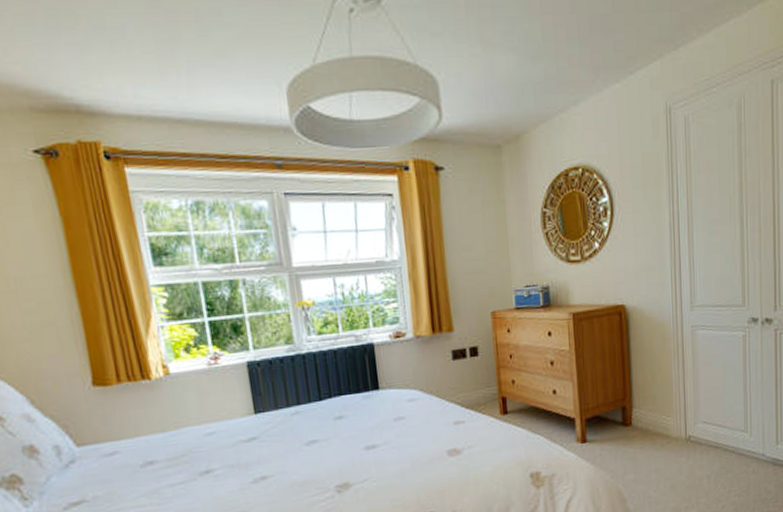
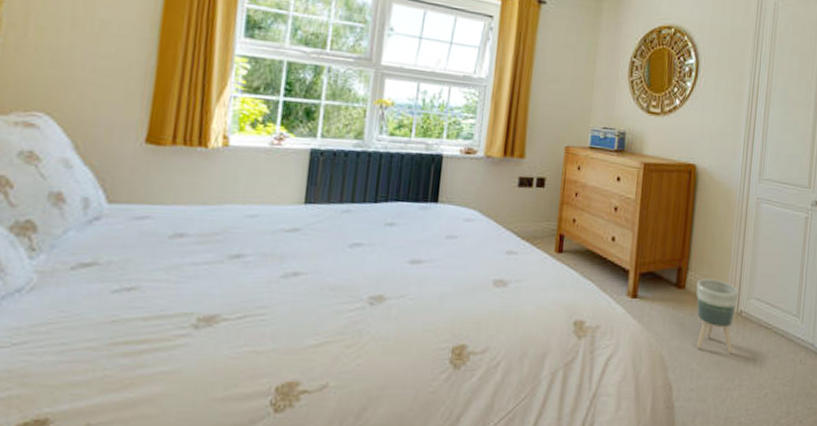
planter: none [642,411,687,479] -> present [696,278,739,354]

